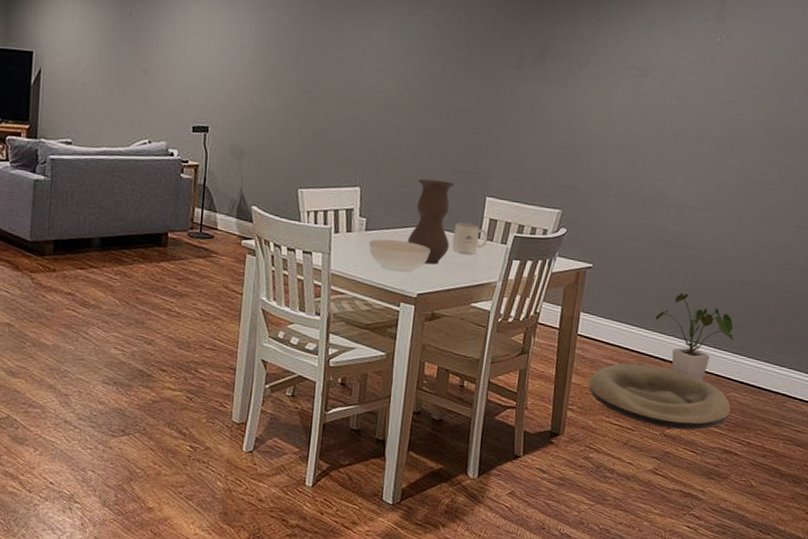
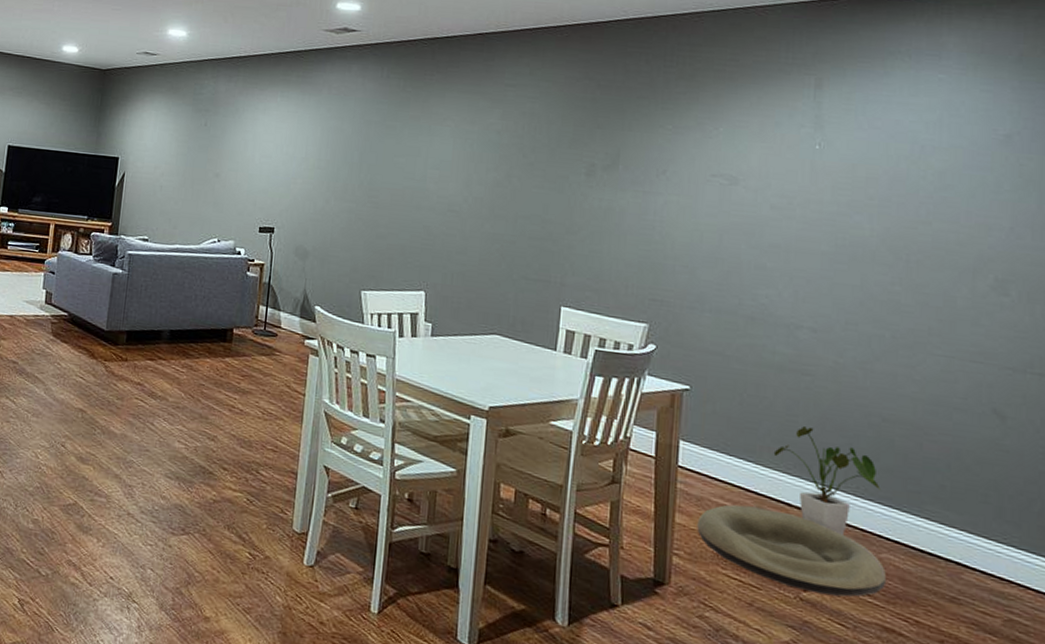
bowl: present [369,239,431,273] -> none [435,345,502,384]
vase: present [407,179,455,265] -> none [476,285,526,377]
mug: present [451,222,489,255] -> none [525,332,566,368]

